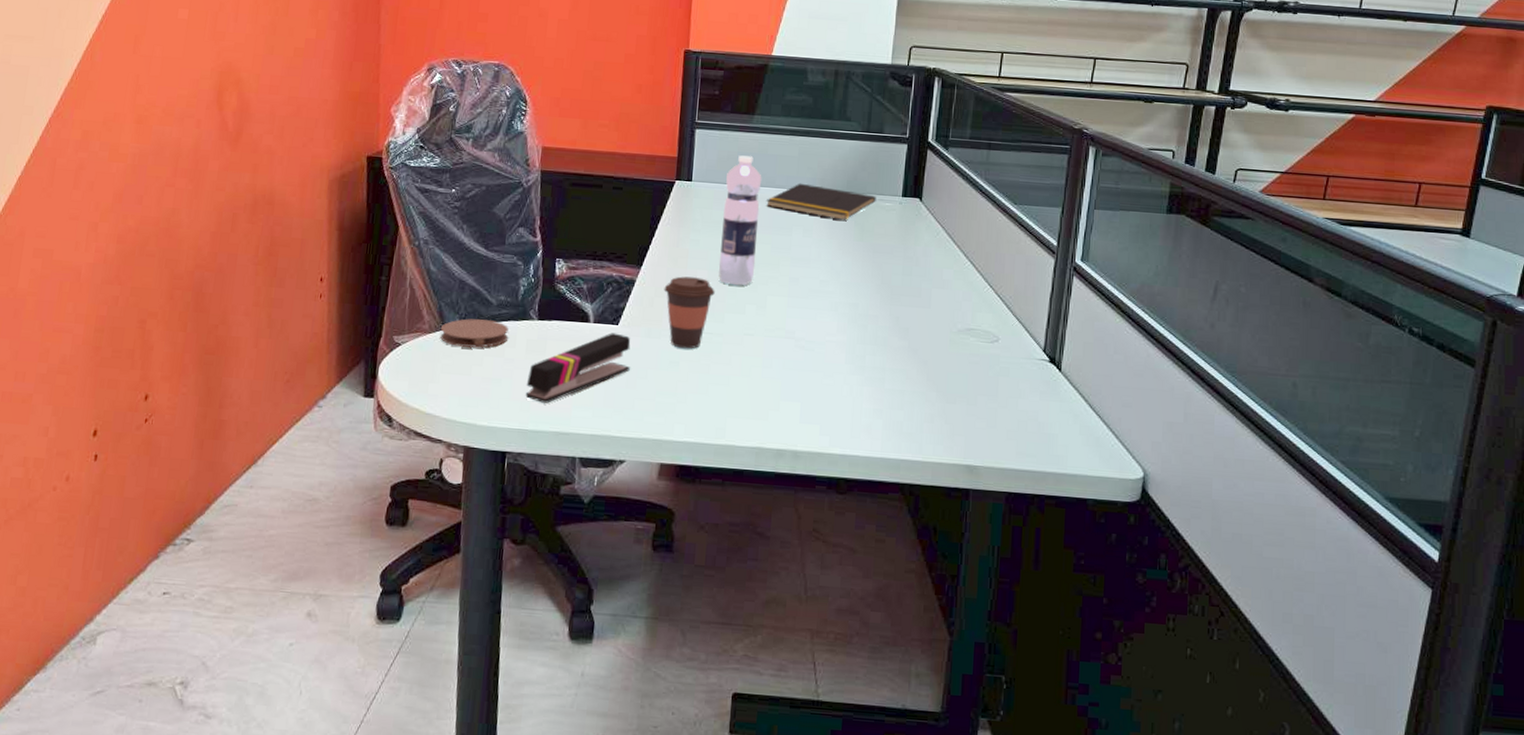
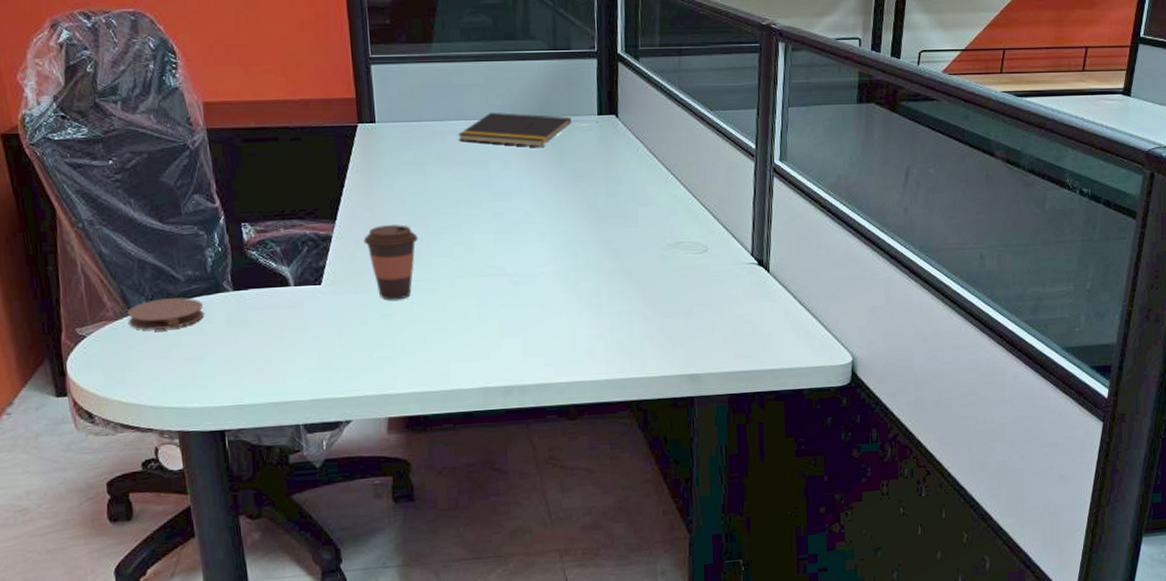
stapler: present [525,332,631,403] -> none [233,293,341,376]
water bottle: present [718,155,762,286] -> none [412,89,457,228]

